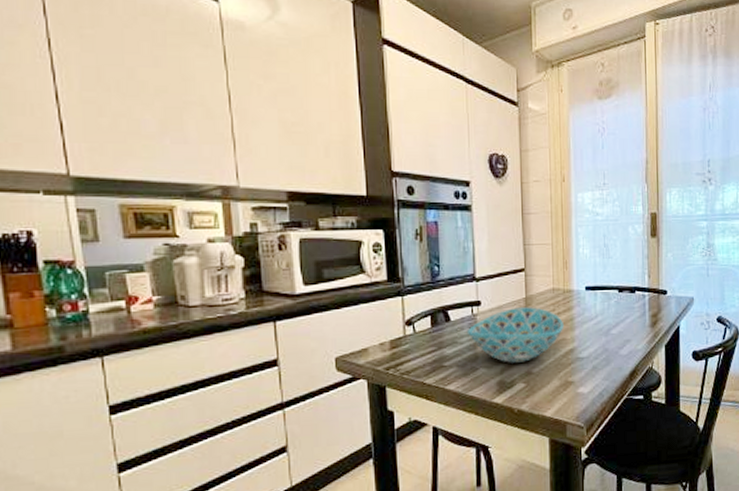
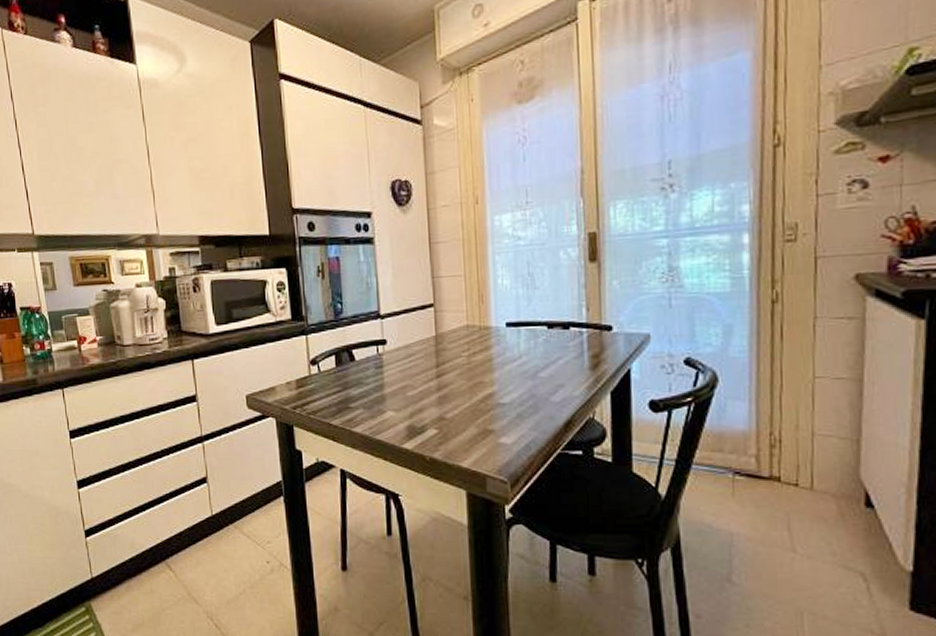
bowl: present [466,307,563,363] -> none [372,346,480,407]

